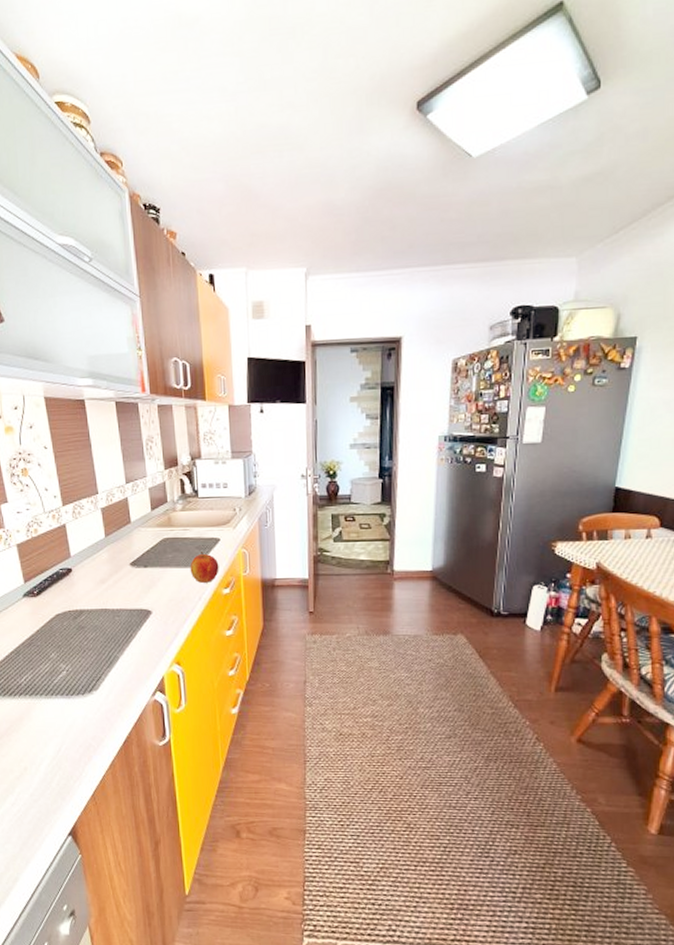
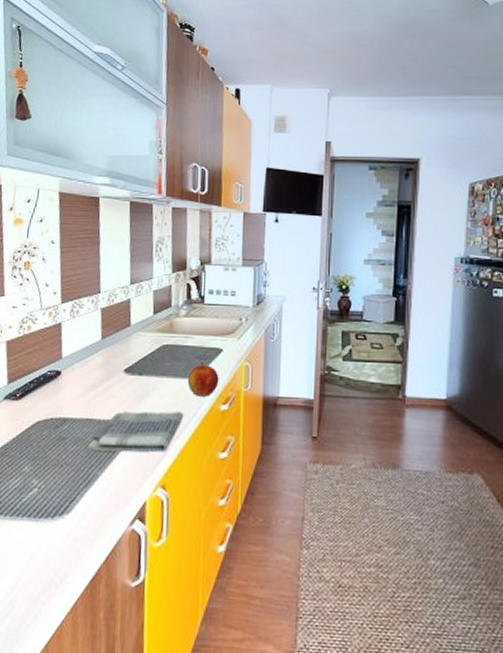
dish towel: none [105,598,190,637] -> present [87,411,184,452]

